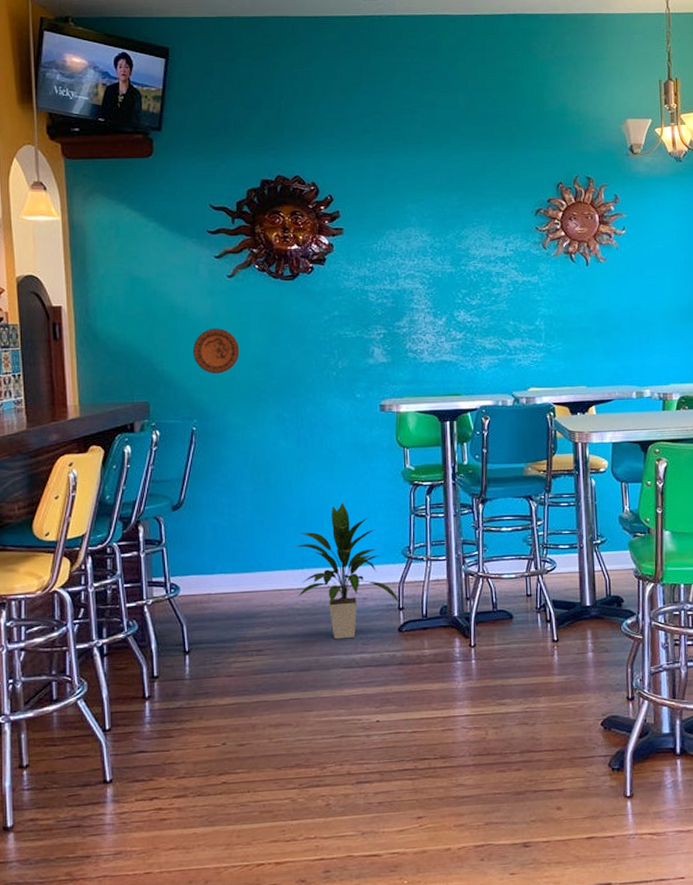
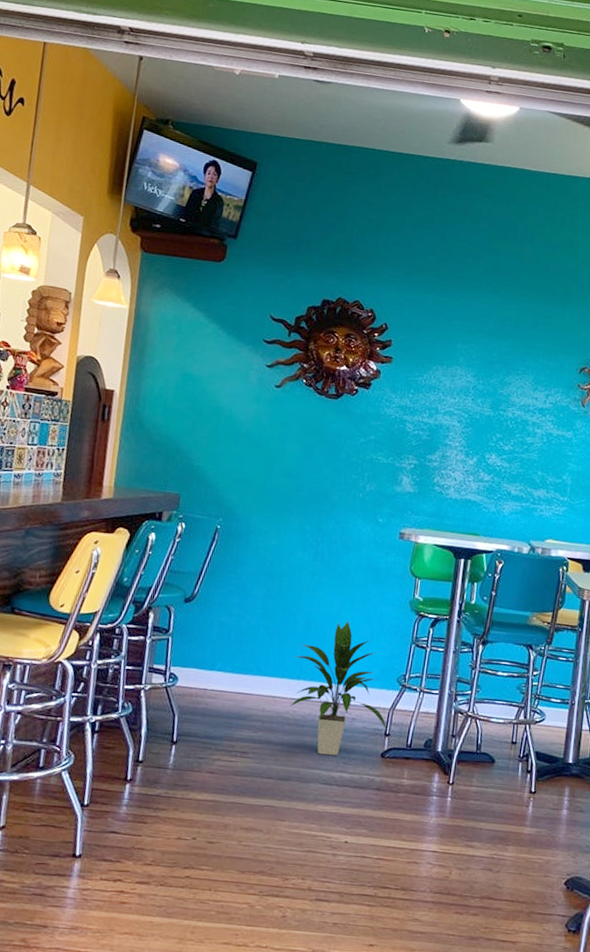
decorative plate: present [192,328,240,374] -> none [229,433,275,479]

